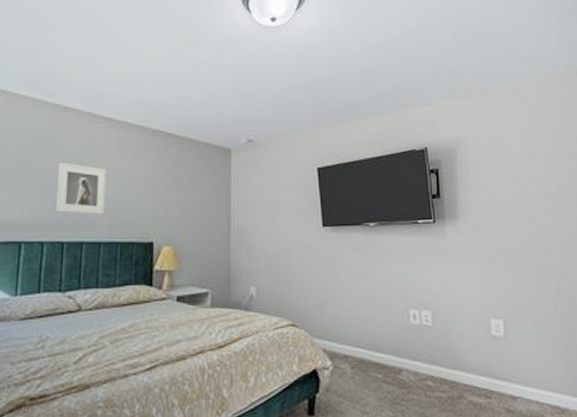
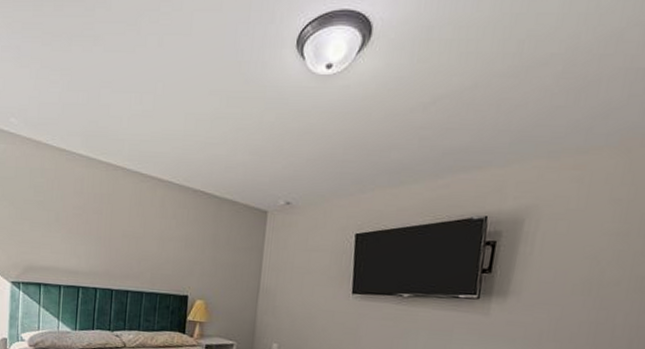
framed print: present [56,162,106,215] -> none [107,218,150,268]

